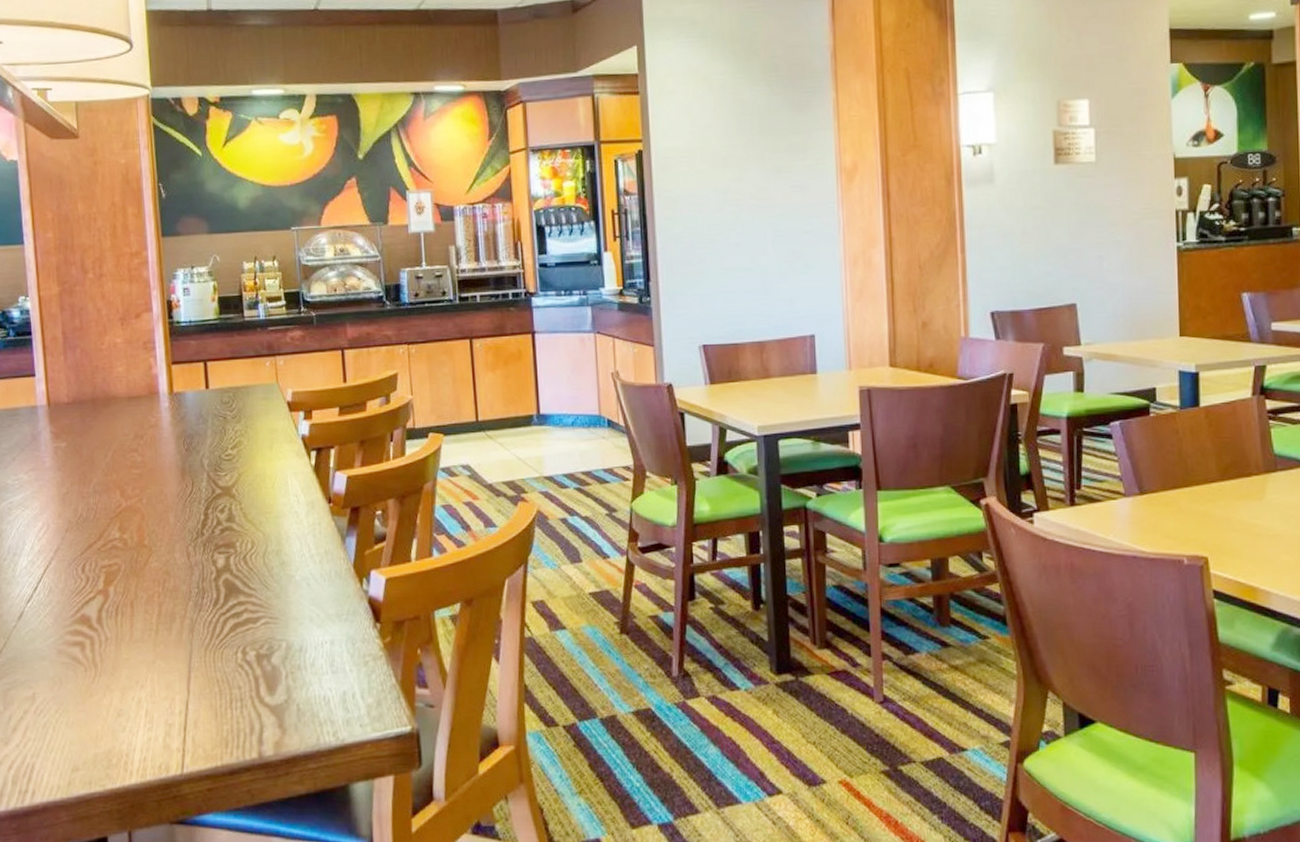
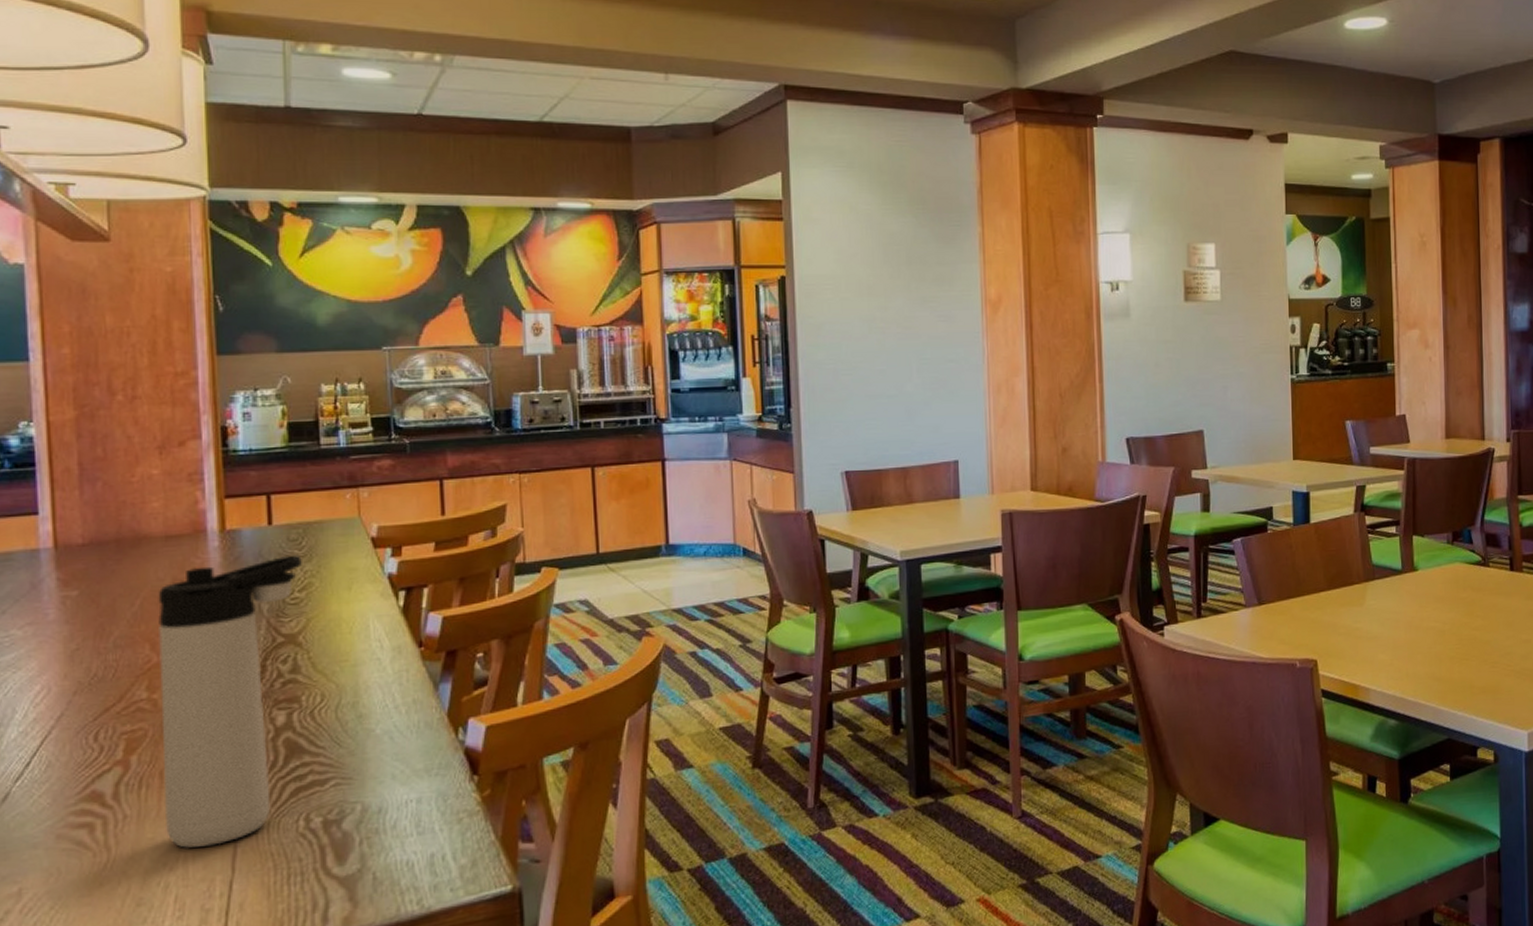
thermos bottle: none [124,416,233,669] -> present [158,554,302,848]

